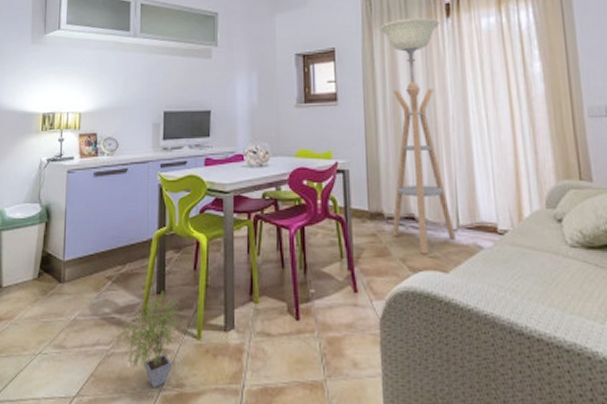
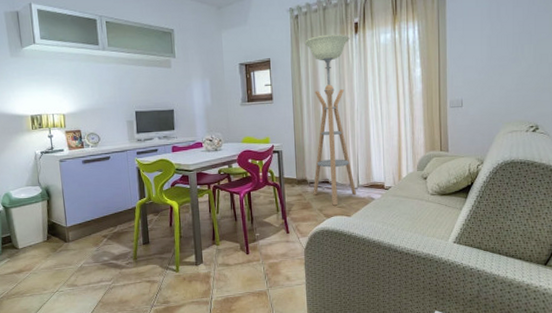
potted plant: present [115,291,186,389] -> none [113,242,167,306]

